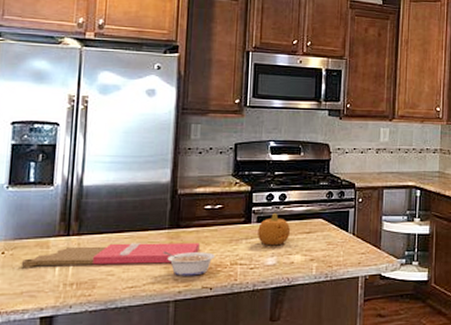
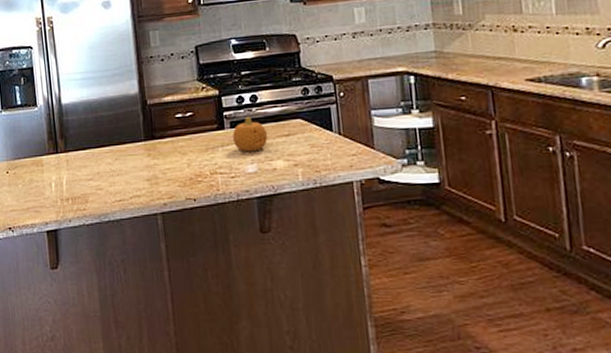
cutting board: present [21,242,200,267] -> none [23,153,177,185]
legume: present [163,251,215,276] -> none [143,162,194,188]

